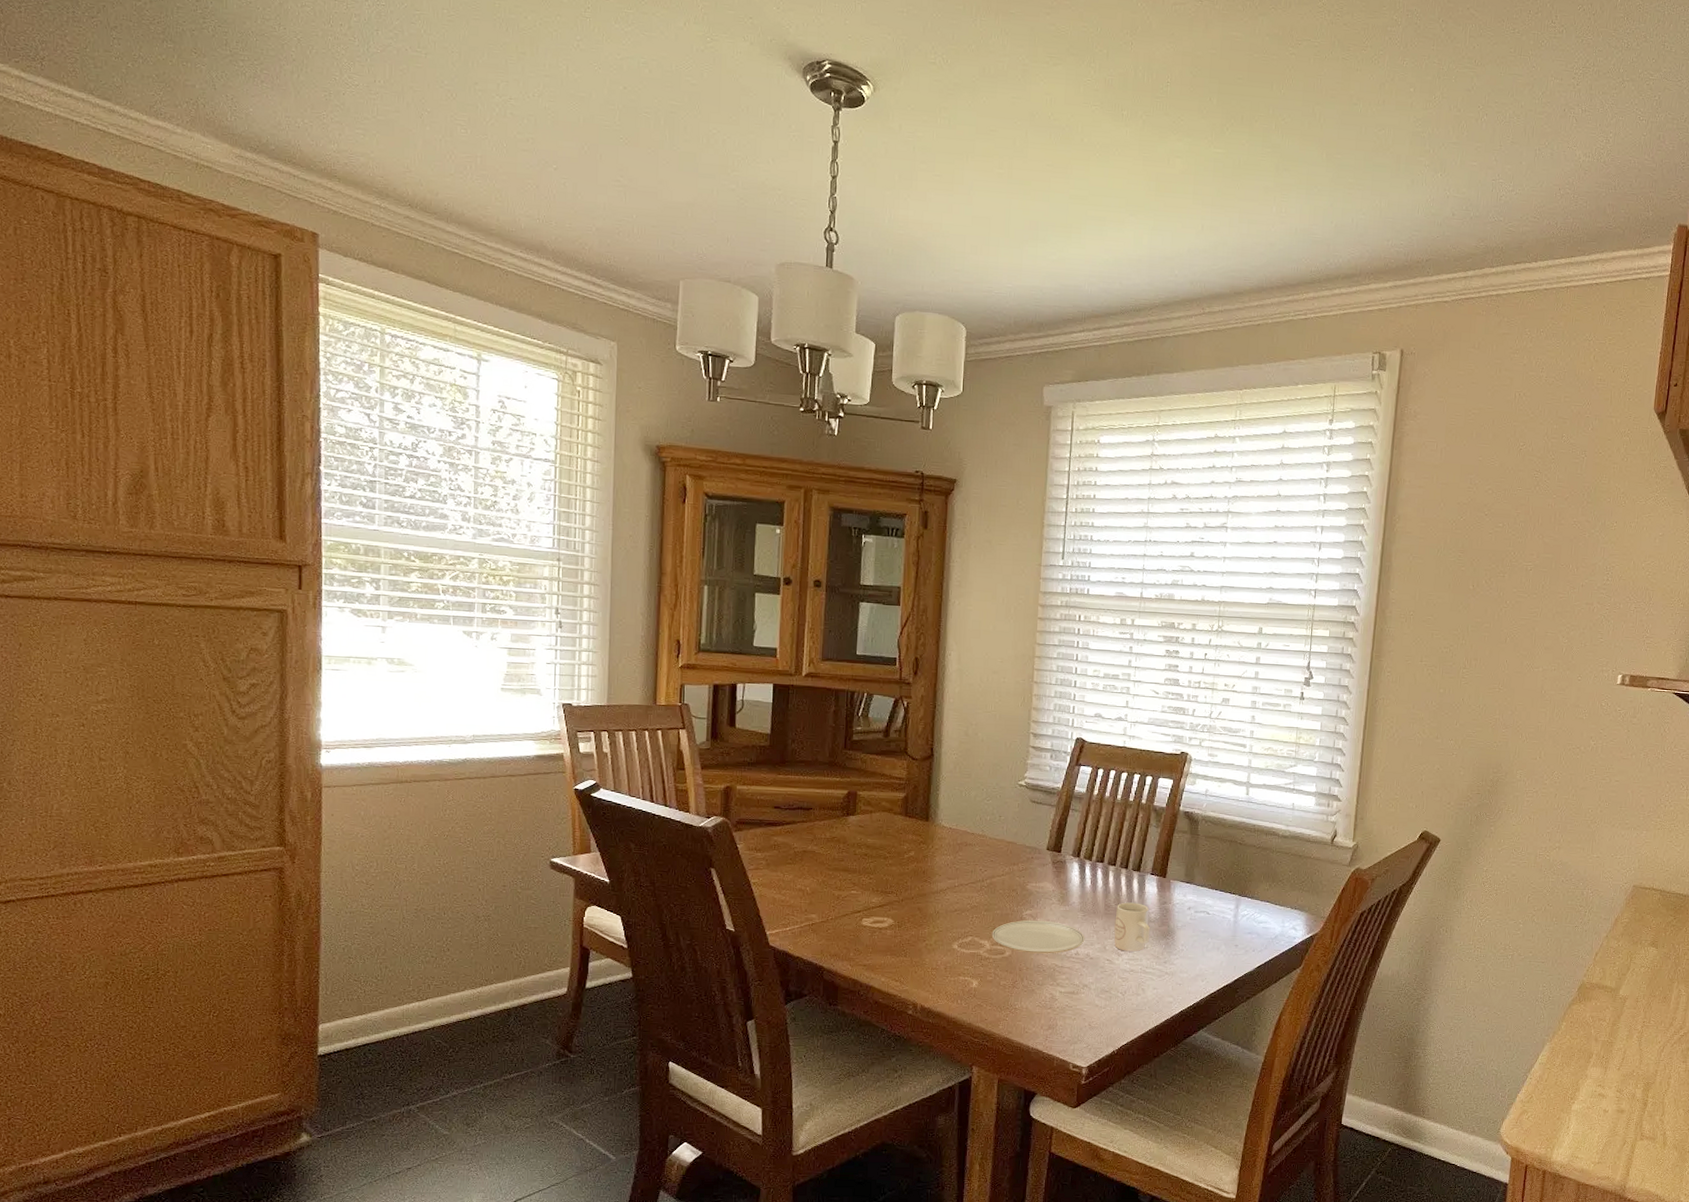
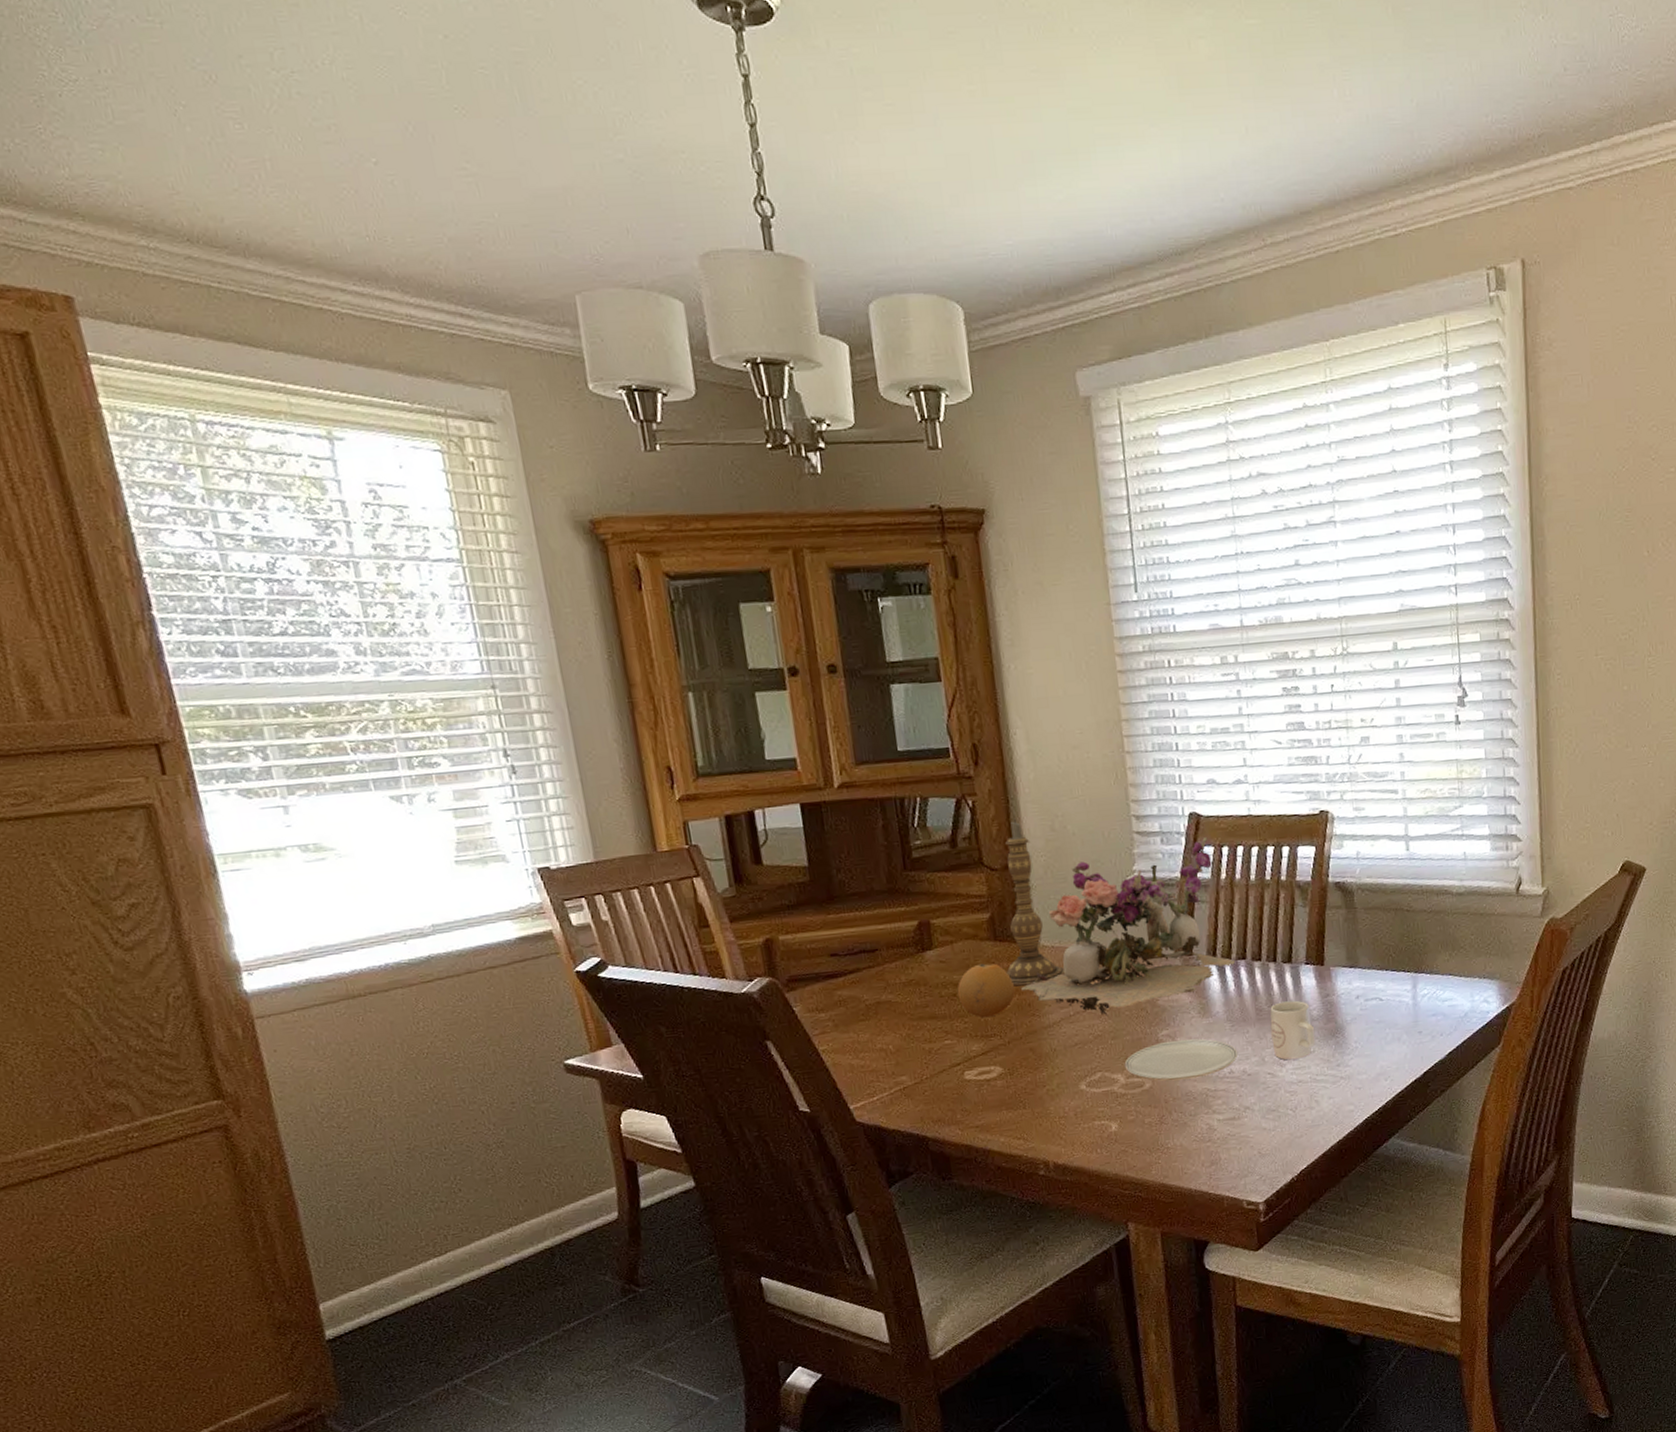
fruit: none [868,832,914,877] -> present [957,963,1015,1018]
candlestick: none [910,722,957,857] -> present [1005,819,1066,987]
flower arrangement: none [919,759,1095,892] -> present [1020,837,1236,1017]

